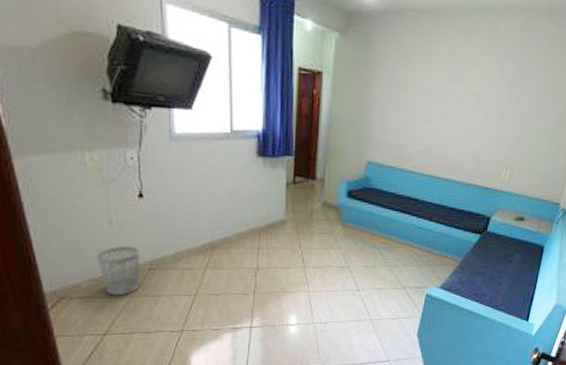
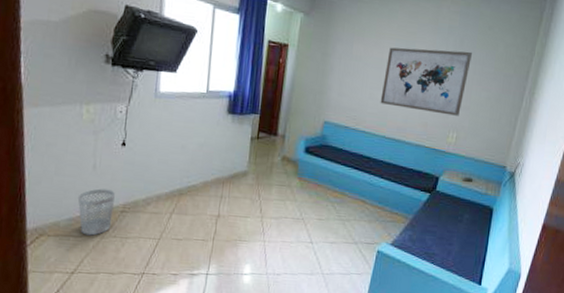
wall art: none [428,73,531,151] -> present [380,47,472,116]

